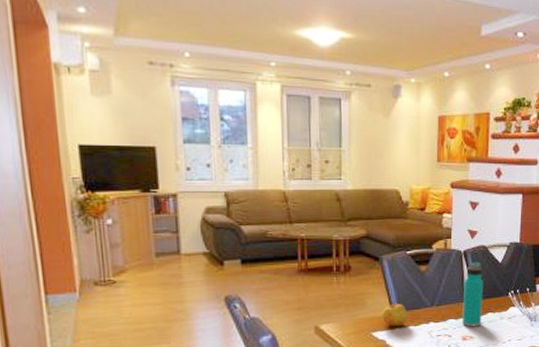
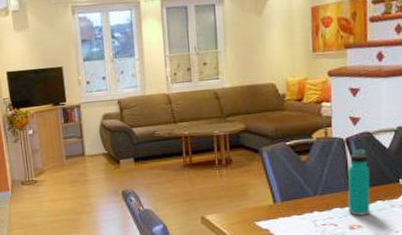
apple: present [382,304,408,327] -> none [264,194,291,217]

